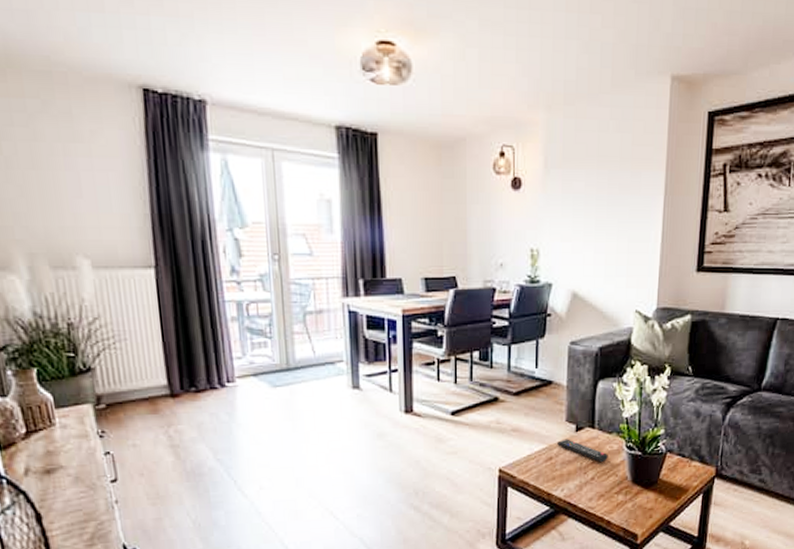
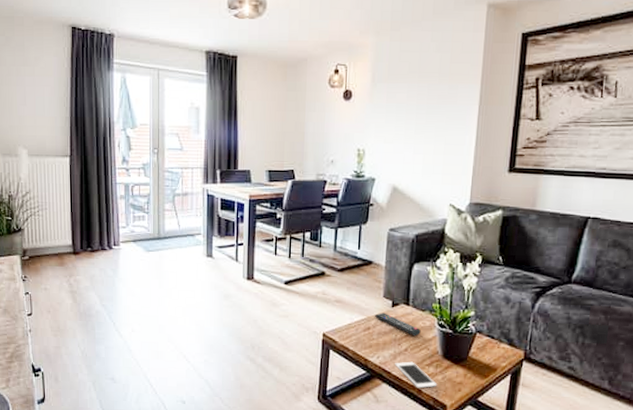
cell phone: none [581,491,627,520] -> present [395,361,438,389]

